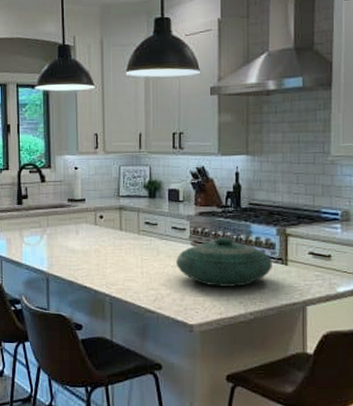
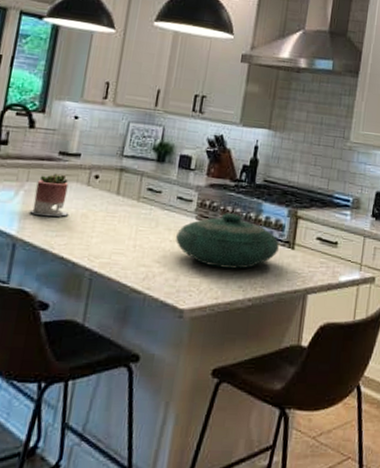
succulent planter: none [54,217,85,253] -> present [29,173,70,217]

